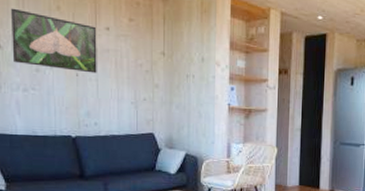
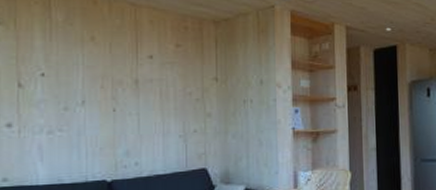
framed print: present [10,8,97,74] -> none [34,42,138,107]

